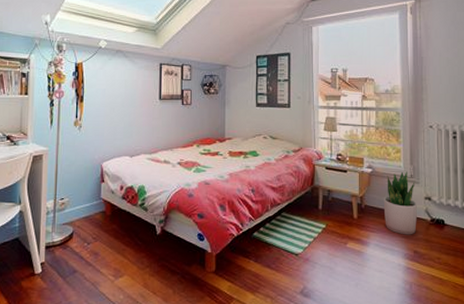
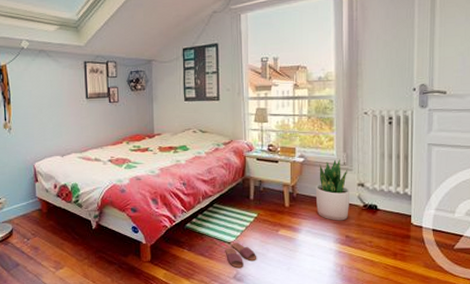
slippers: none [292,254,324,282] -> present [225,242,256,268]

